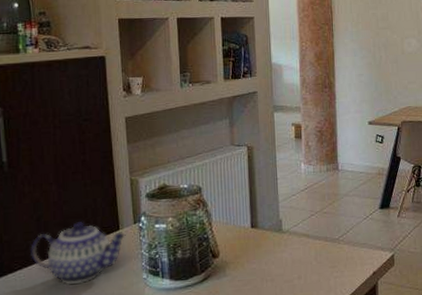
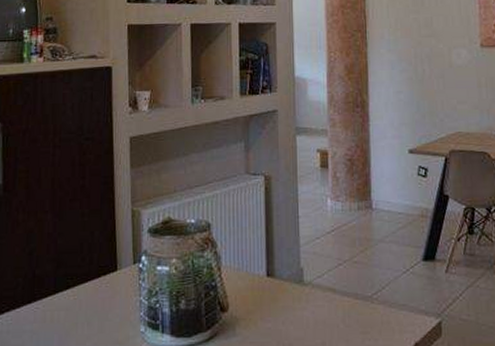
teapot: present [30,222,127,284] -> none [20,258,125,333]

